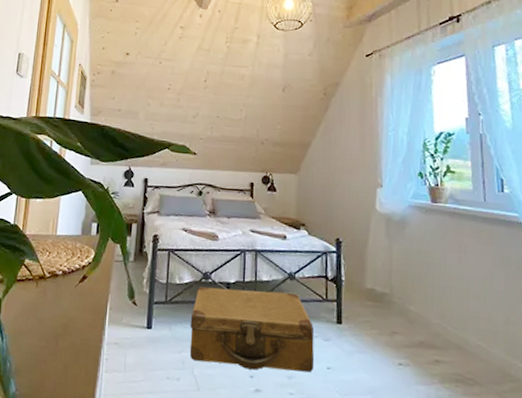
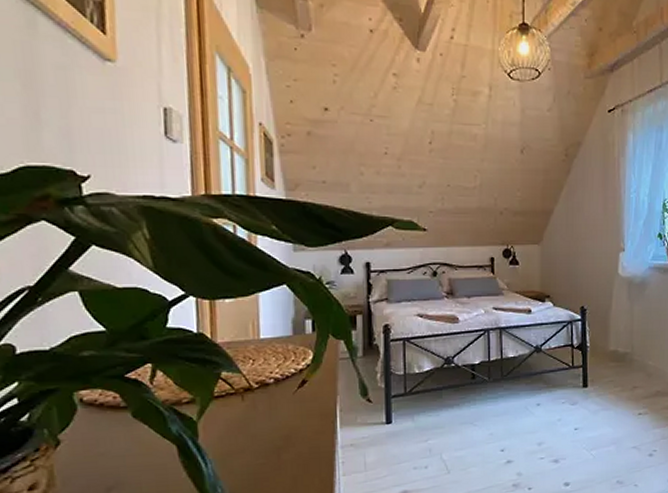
suitcase: present [189,286,315,372] -> none [434,366,563,446]

